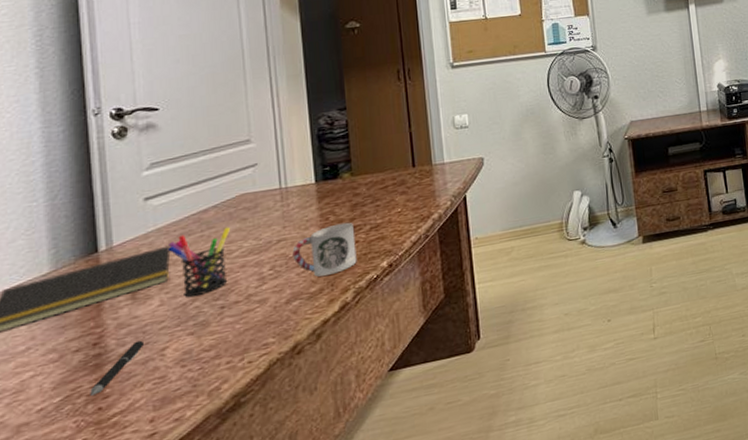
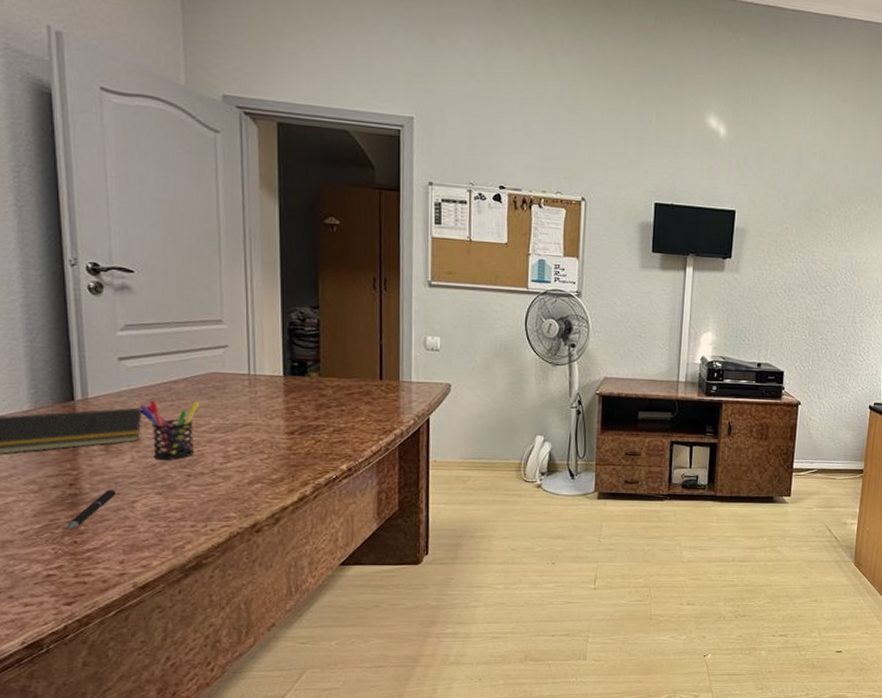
cup: present [292,222,357,277] -> none [257,419,318,466]

